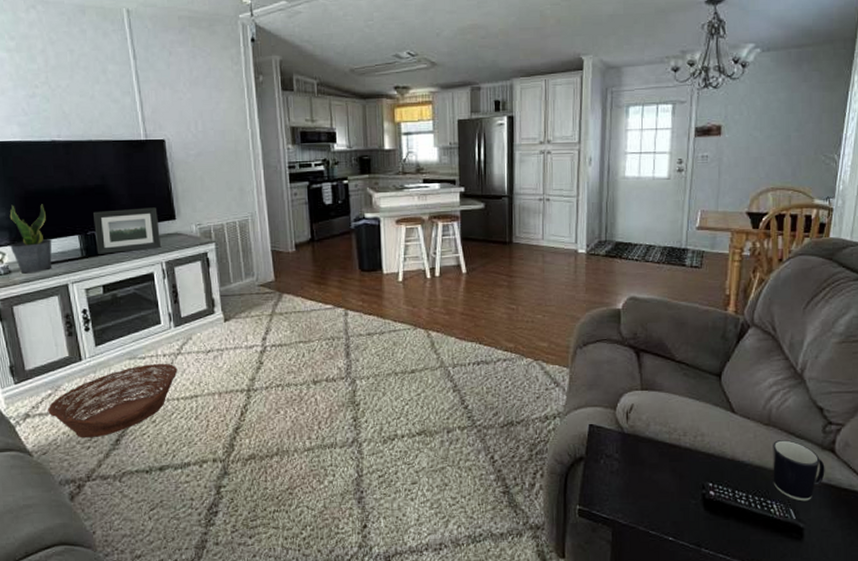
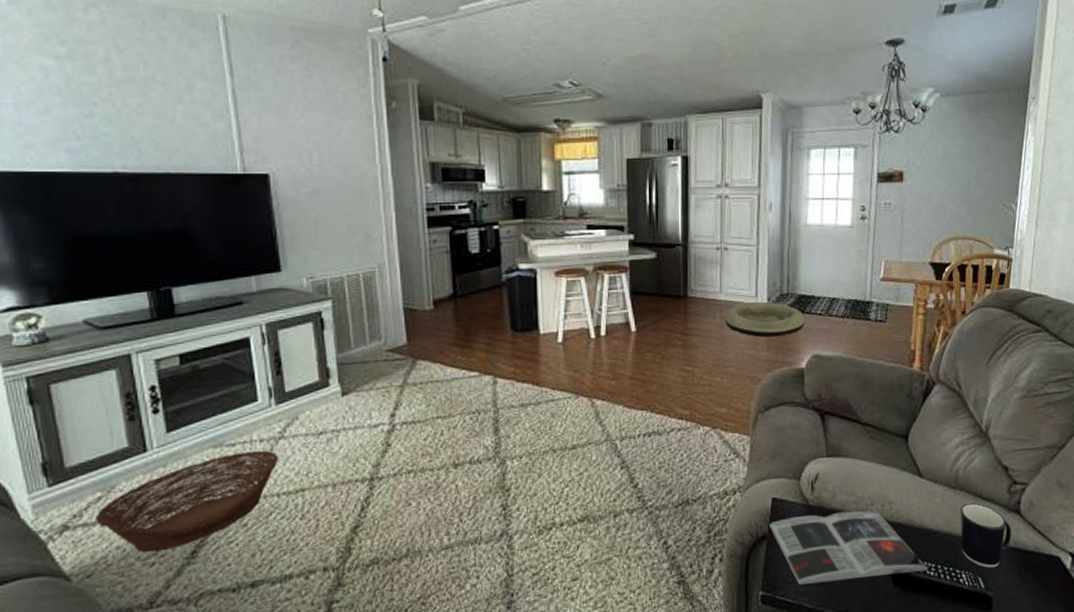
potted plant: present [9,204,52,274] -> none [47,252,110,342]
picture frame: present [93,207,161,254] -> none [169,256,260,316]
dog bed: none [545,247,622,280] -> present [724,301,805,337]
magazine: none [587,440,739,503] -> present [769,510,928,585]

